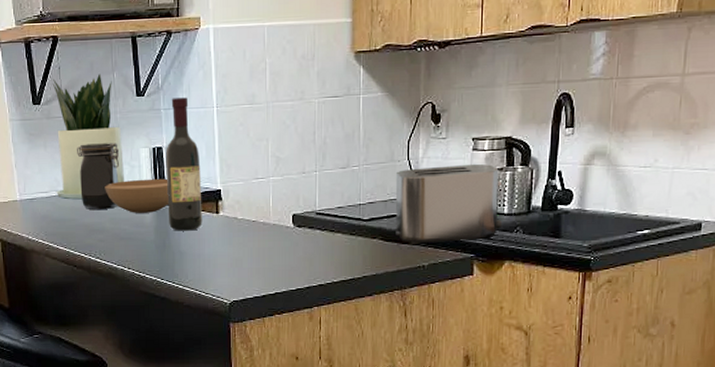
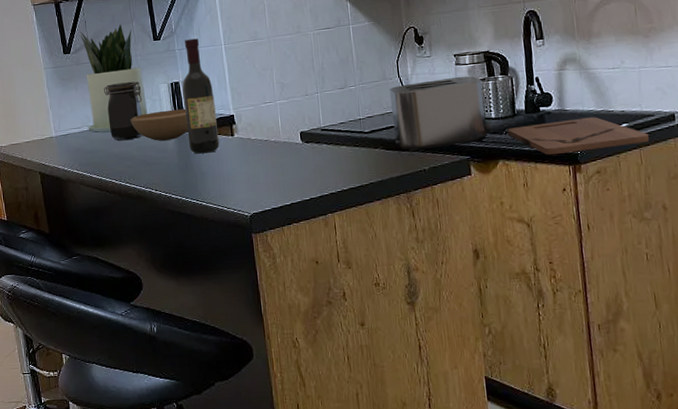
cutting board: none [519,220,669,260] -> present [507,117,649,156]

